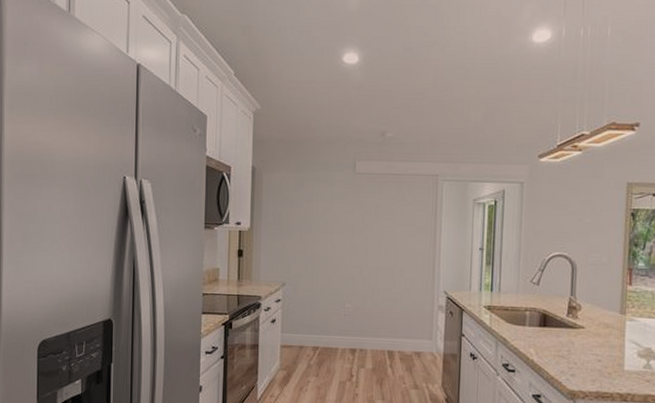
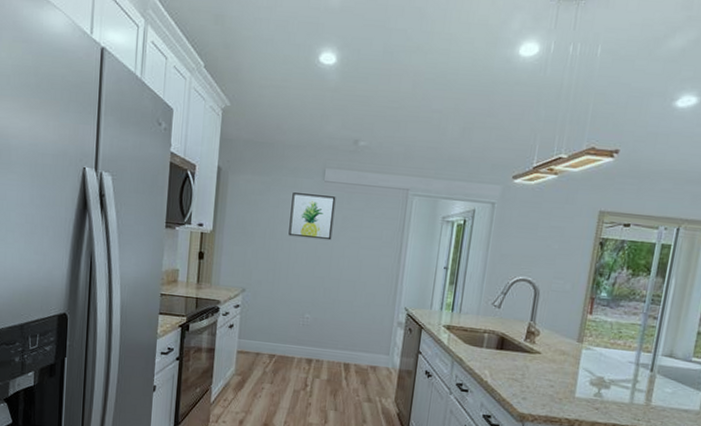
wall art: none [324,186,368,230] -> present [288,192,336,241]

